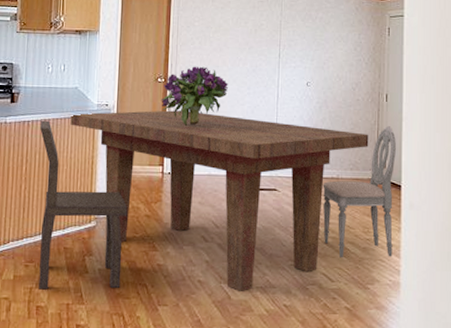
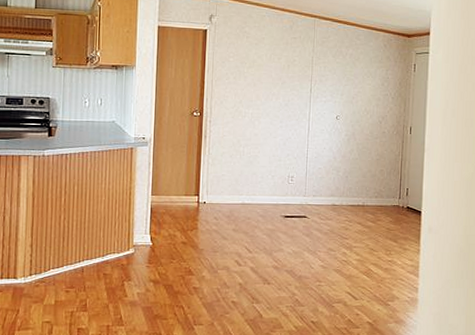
dining chair: present [38,120,128,290] -> none [78,153,165,313]
dining table: present [70,110,369,291] -> none [108,143,393,310]
bouquet: present [161,66,228,126] -> none [196,100,261,158]
dining chair: present [323,126,396,258] -> none [349,157,418,278]

